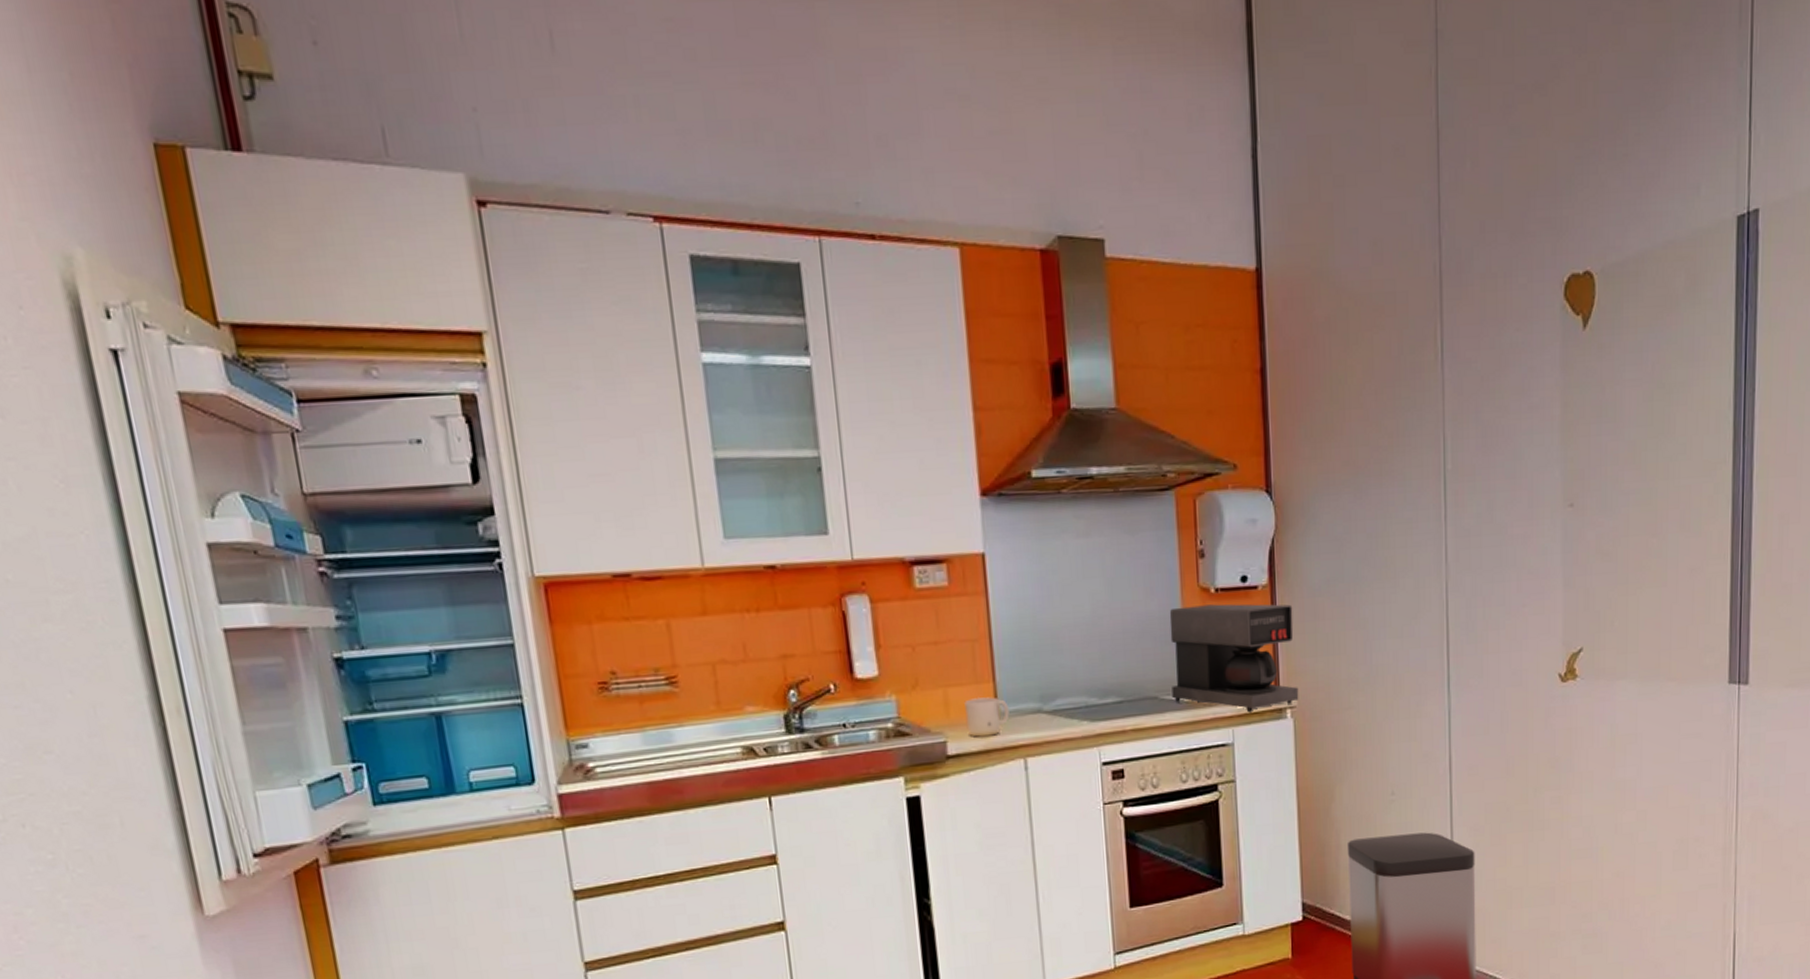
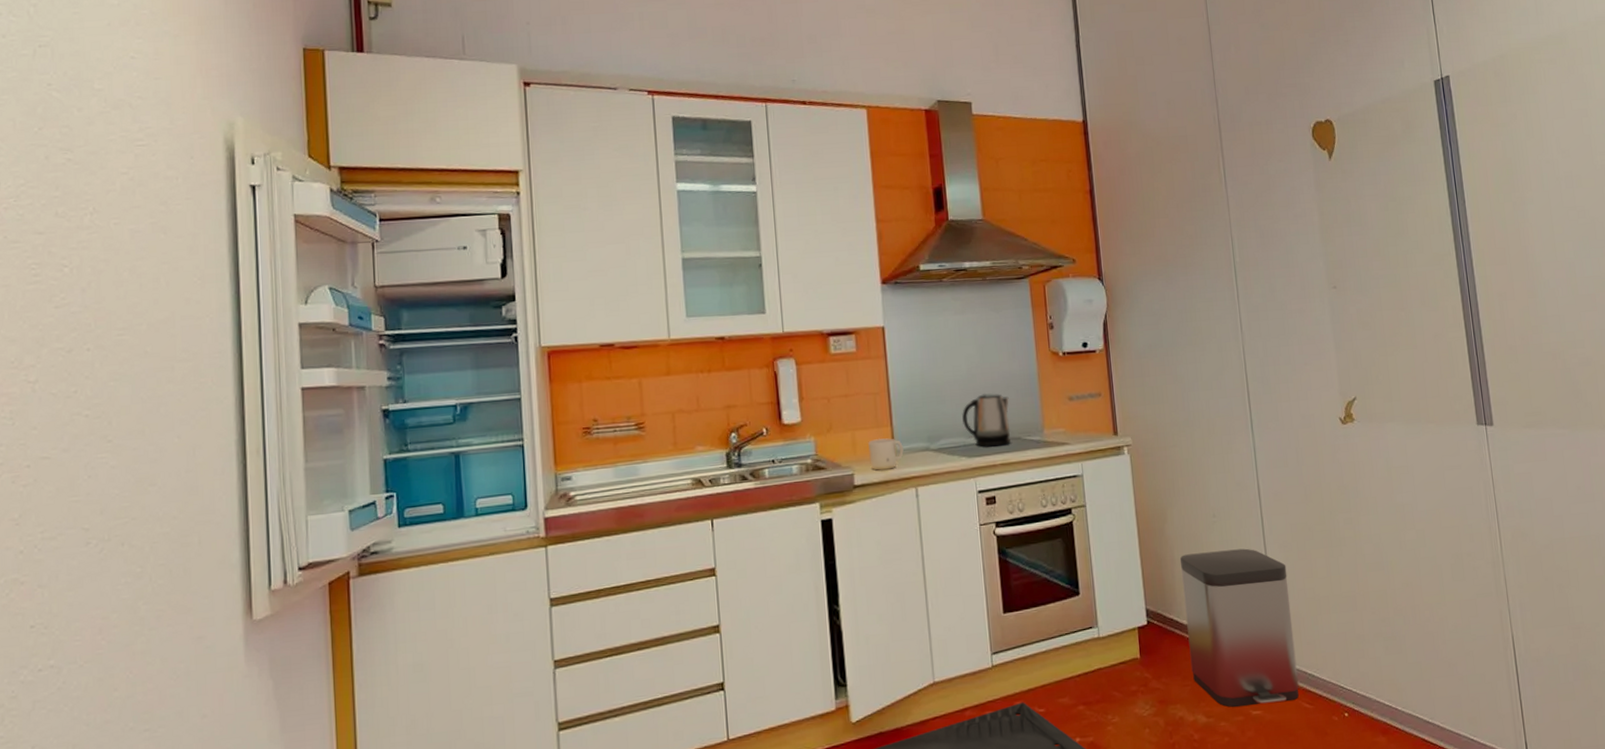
kettle: none [1084,640,1145,709] -> present [962,393,1011,447]
coffee maker: present [1169,604,1299,712] -> none [1027,364,1133,449]

